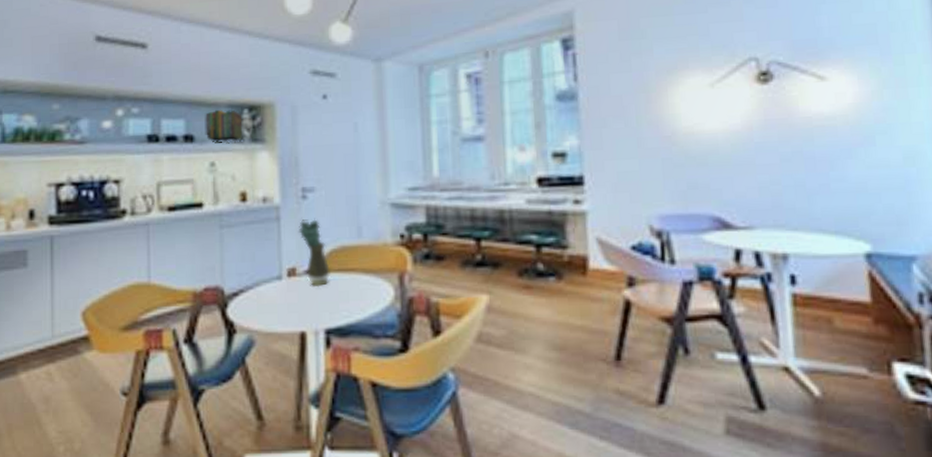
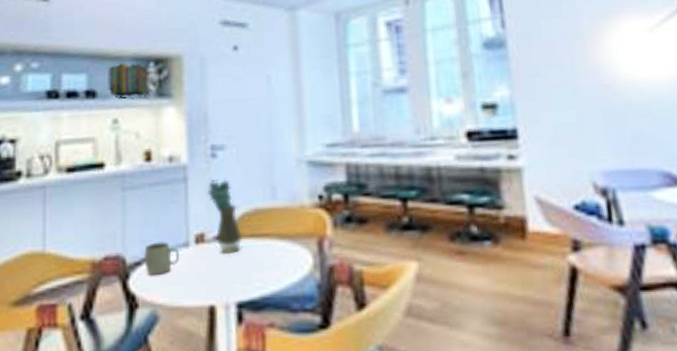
mug: none [241,275,274,304] -> present [144,242,180,275]

